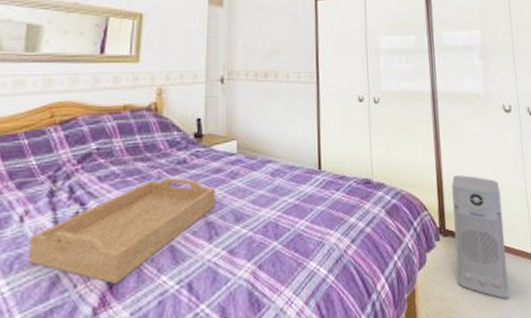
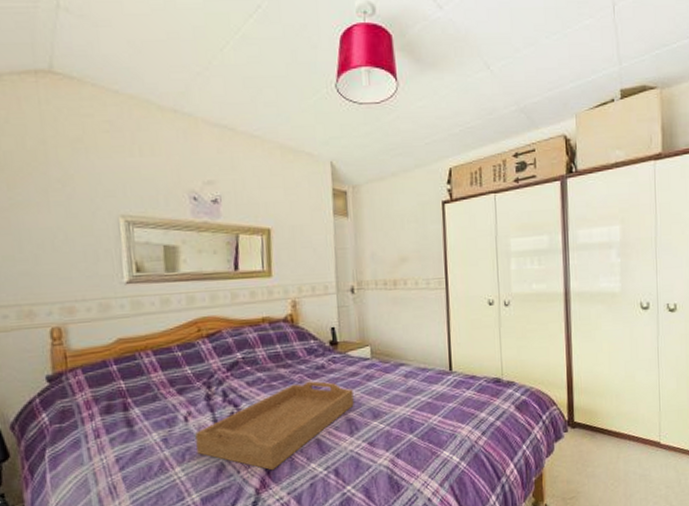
air purifier: present [451,175,509,299] -> none [582,372,634,482]

